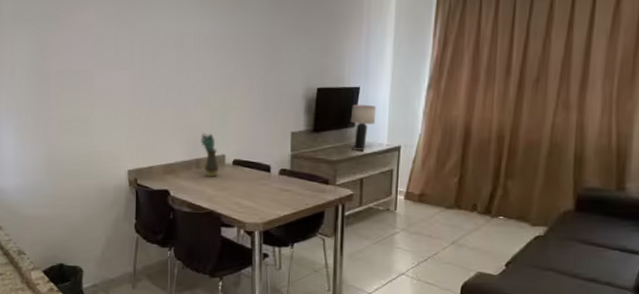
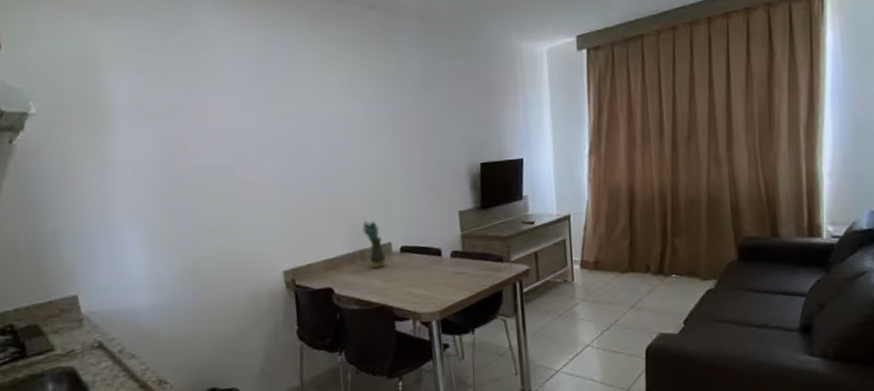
table lamp: present [350,104,377,149] -> none [517,175,543,222]

